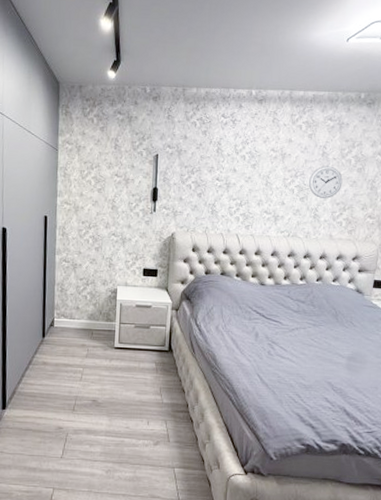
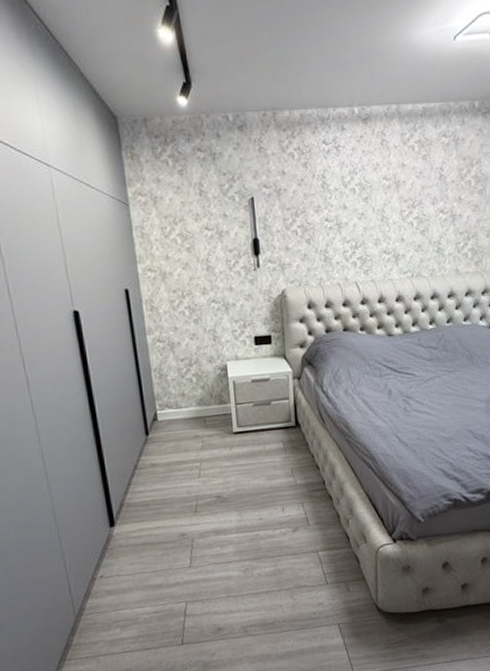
wall clock: present [308,166,343,199] -> none [427,190,464,229]

